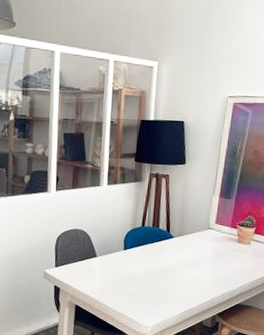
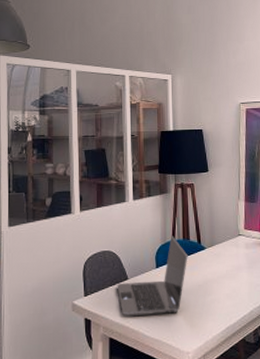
laptop: none [85,222,156,292] -> present [117,236,188,316]

